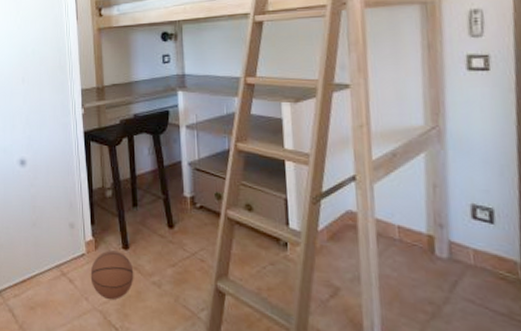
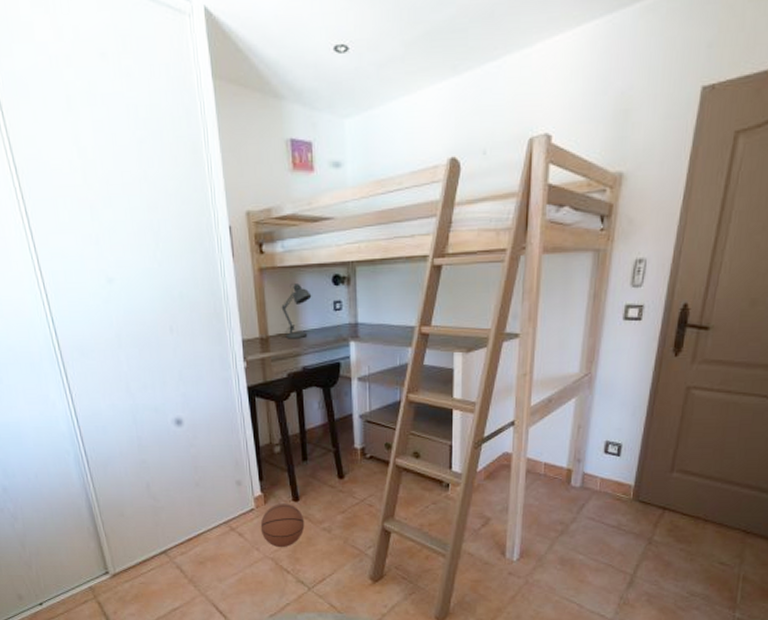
desk lamp: none [115,40,143,89] -> present [281,284,312,339]

